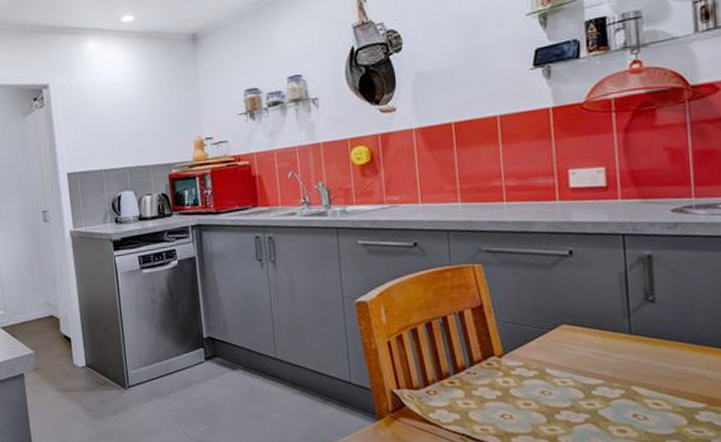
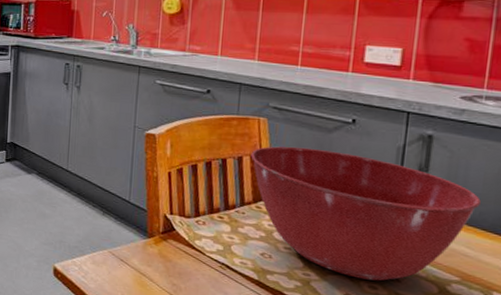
mixing bowl: none [471,288,711,424] -> present [250,146,481,281]

